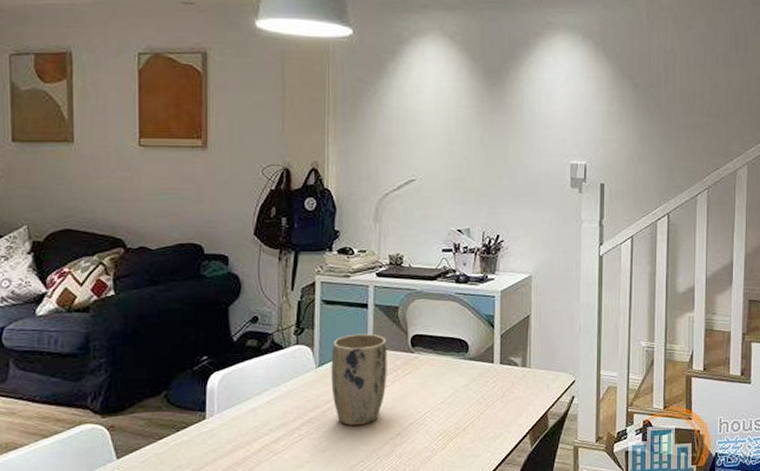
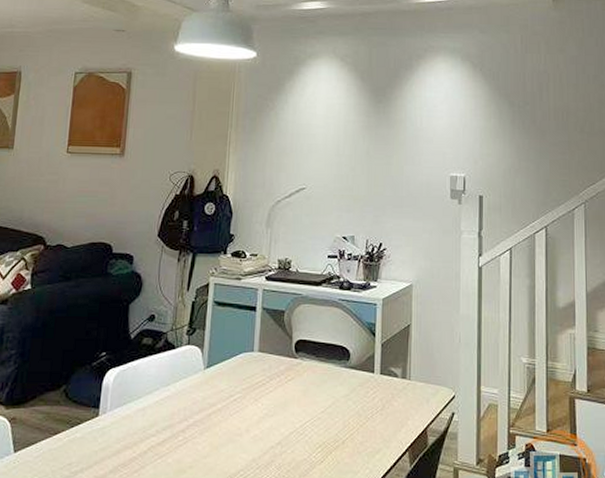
plant pot: present [331,333,387,426] -> none [217,336,272,431]

